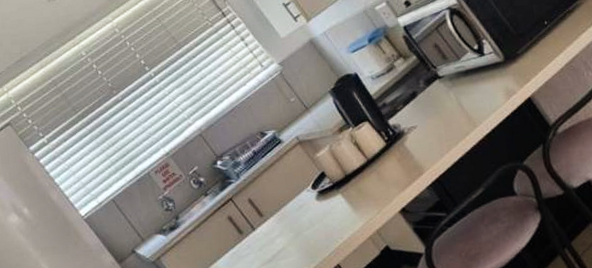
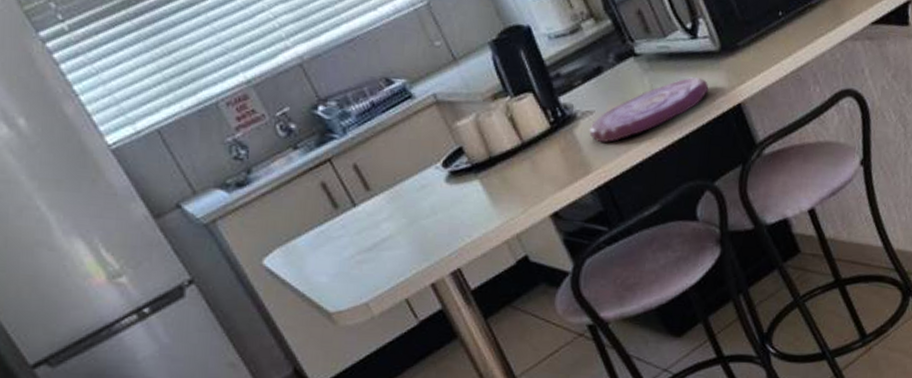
plate: none [416,84,502,149] -> present [589,77,709,143]

